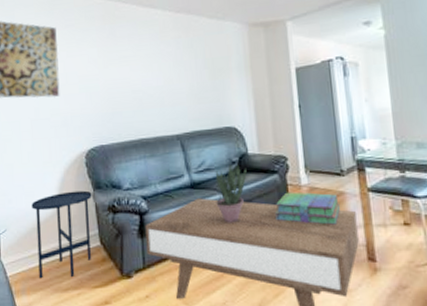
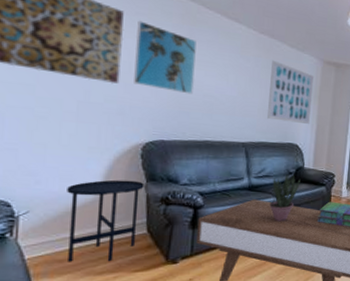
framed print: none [68,32,122,94] -> present [134,20,197,95]
wall art: none [193,37,245,103] -> present [267,59,315,125]

